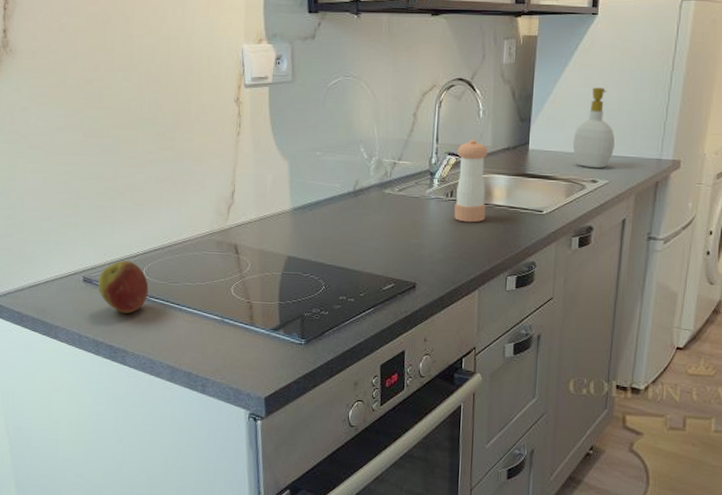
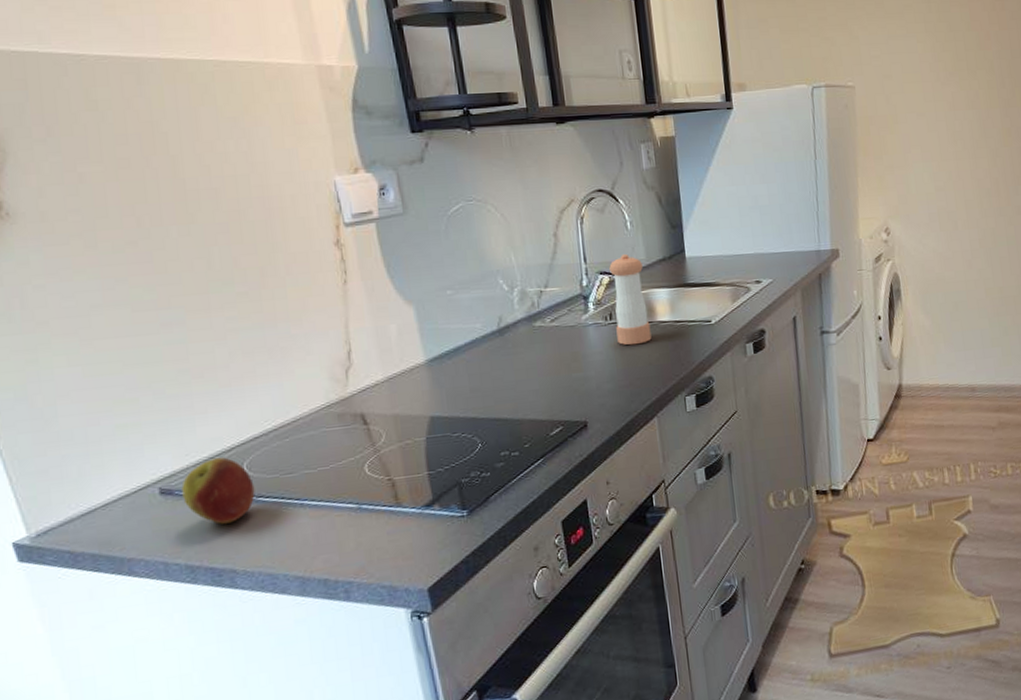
soap bottle: present [572,87,615,169] -> none [729,184,773,269]

